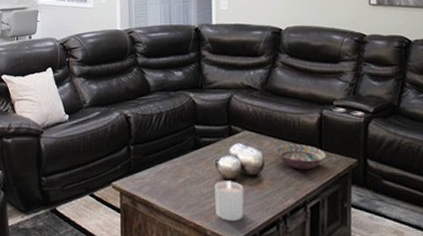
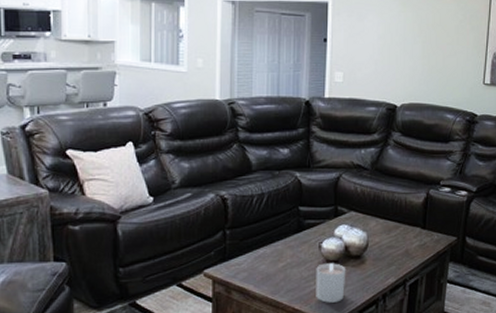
decorative bowl: present [273,143,327,169] -> none [378,223,429,249]

